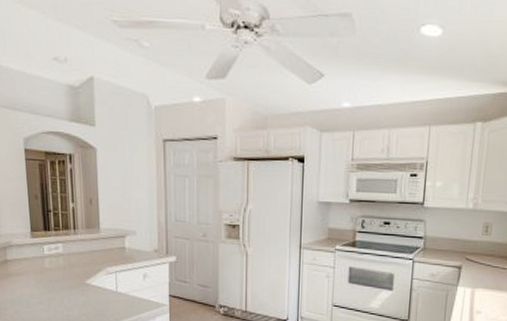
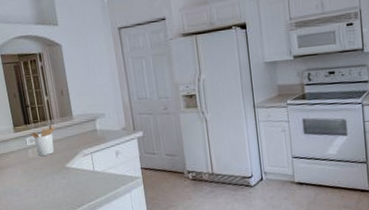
utensil holder: none [49,234,79,269] -> present [30,123,55,157]

